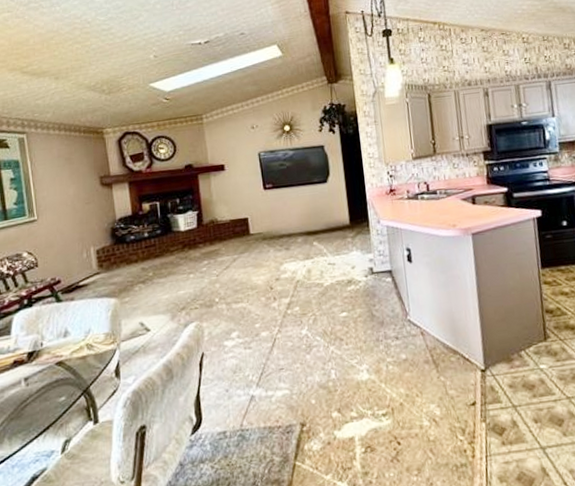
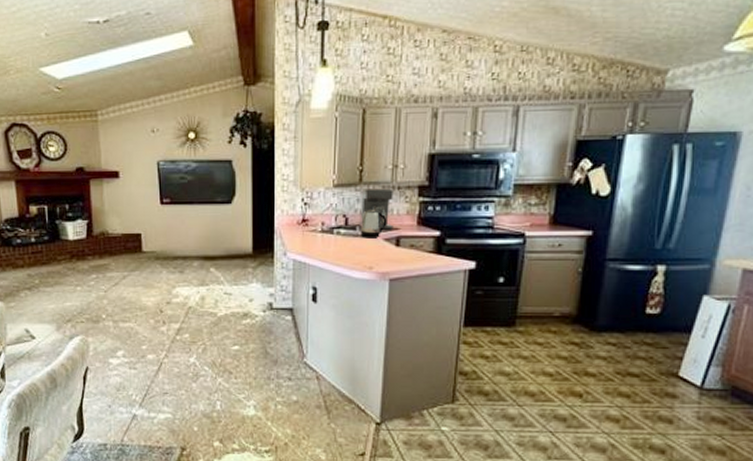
coffee maker: none [436,156,468,192] -> present [358,188,393,230]
kettle: none [439,175,463,201] -> present [360,210,387,238]

